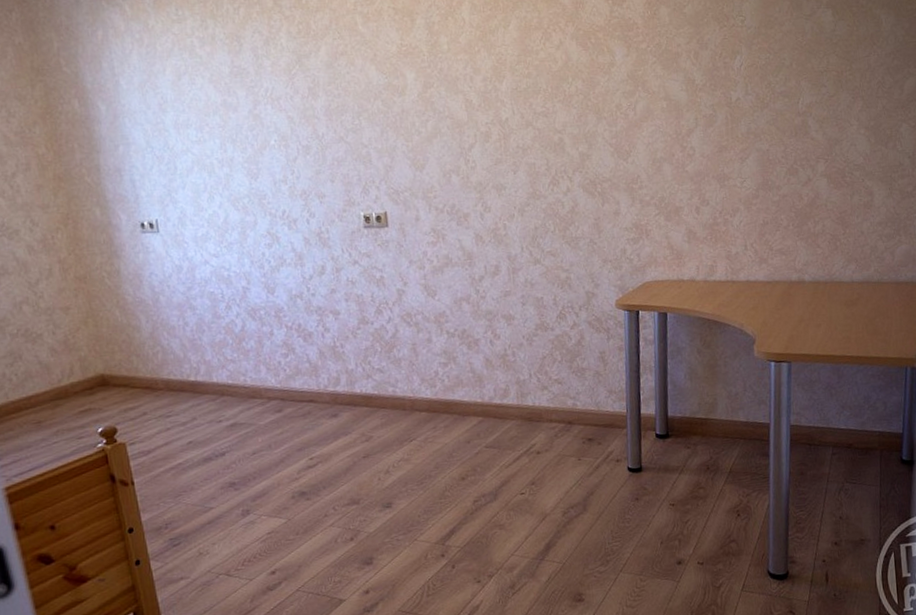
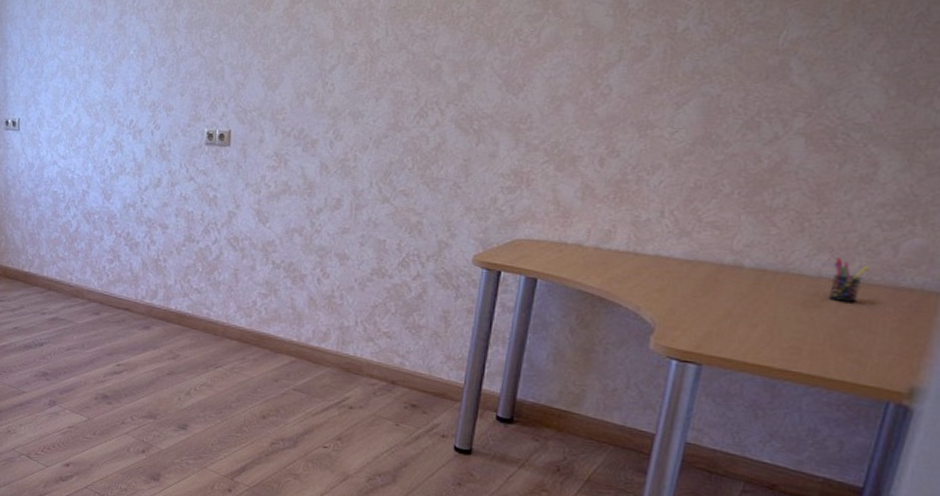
pen holder: none [859,266,880,298] -> present [829,258,870,302]

